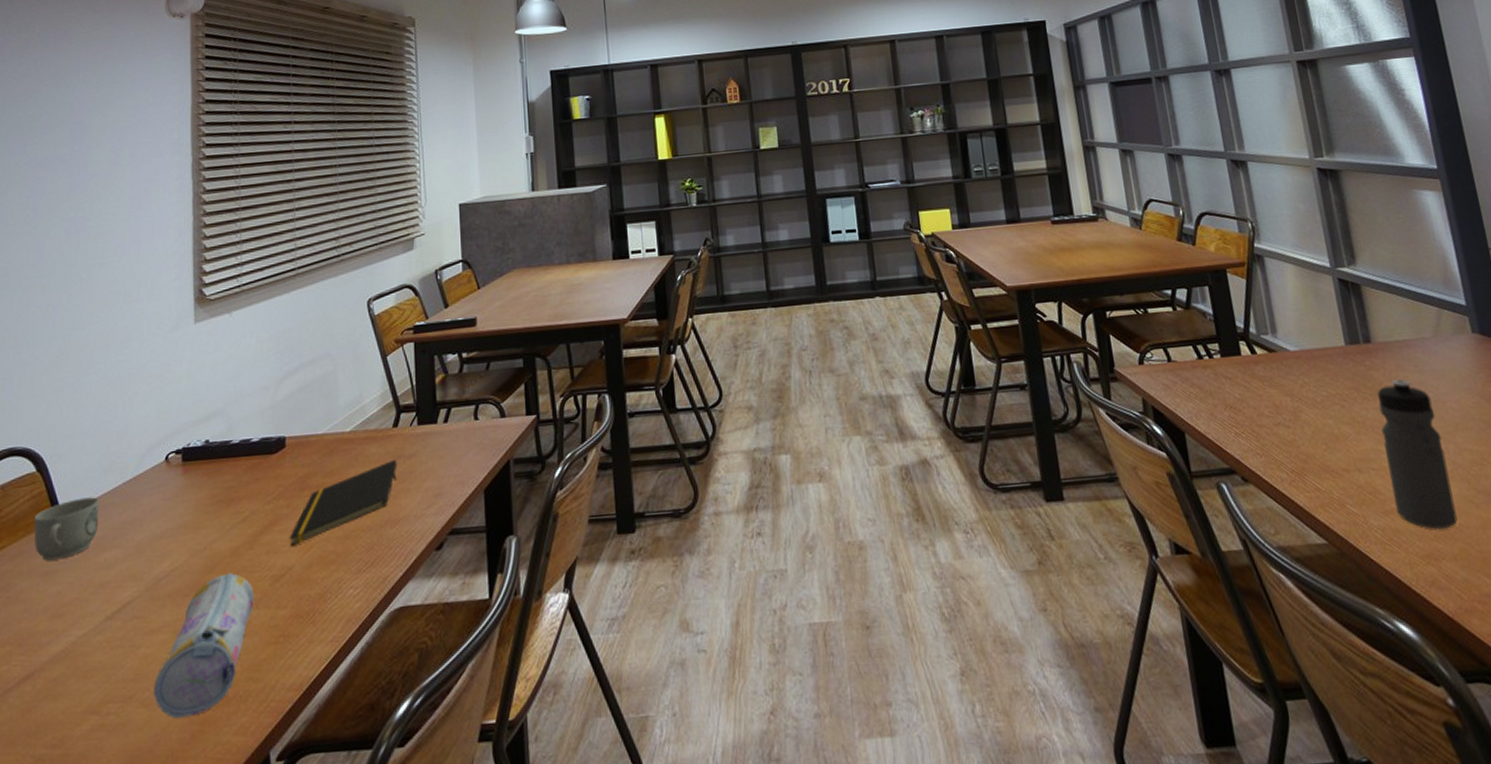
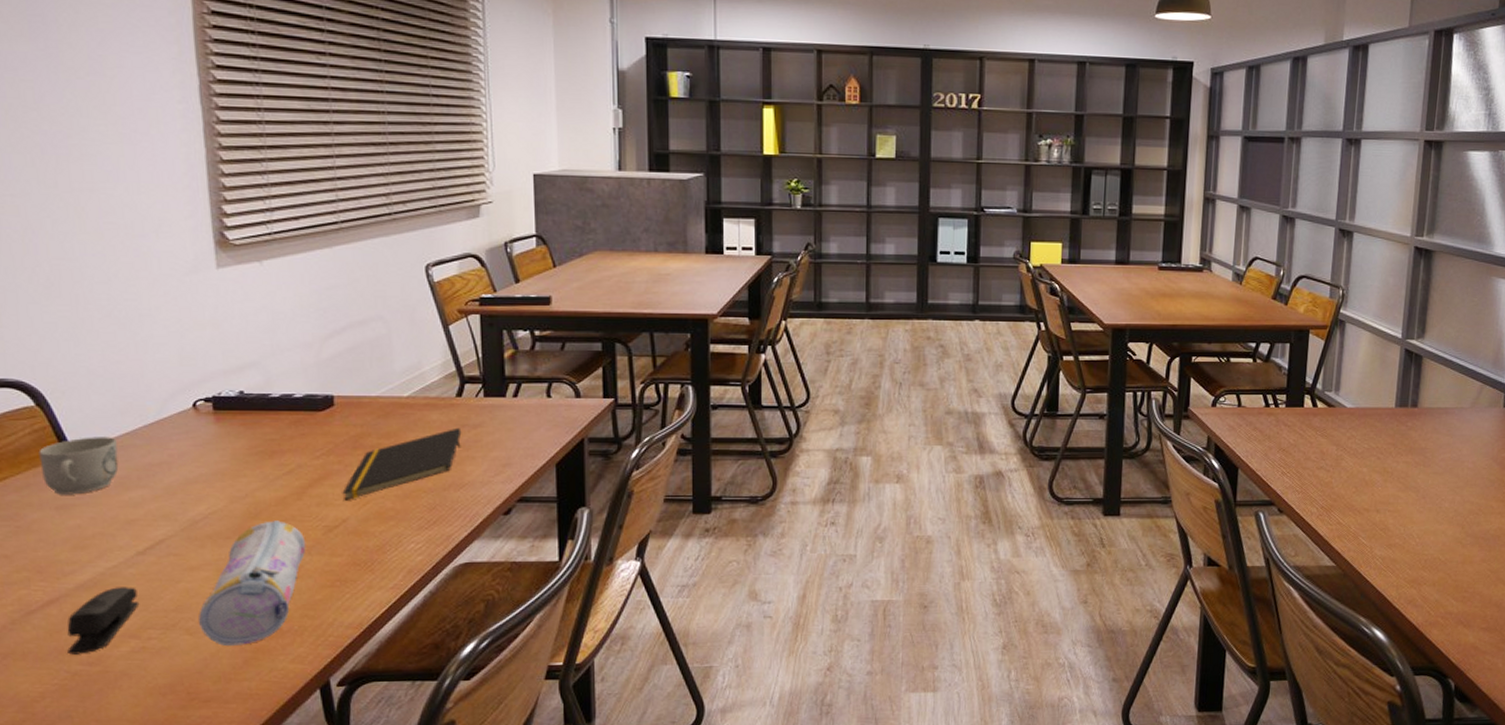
stapler: none [35,656,103,737] -> present [67,587,140,655]
water bottle: present [1377,379,1458,529] -> none [1398,439,1453,561]

